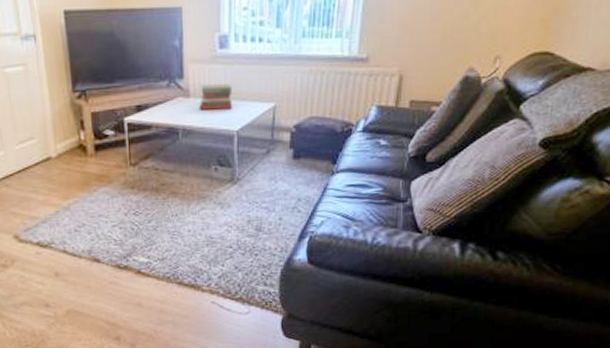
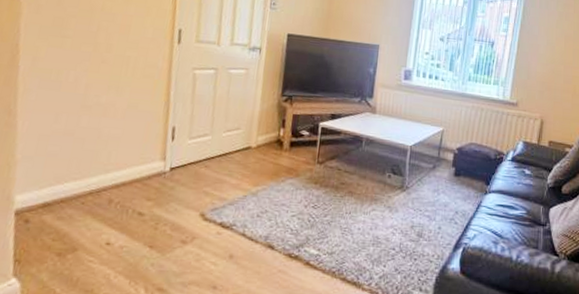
books: present [200,84,233,110] -> none [383,105,411,128]

